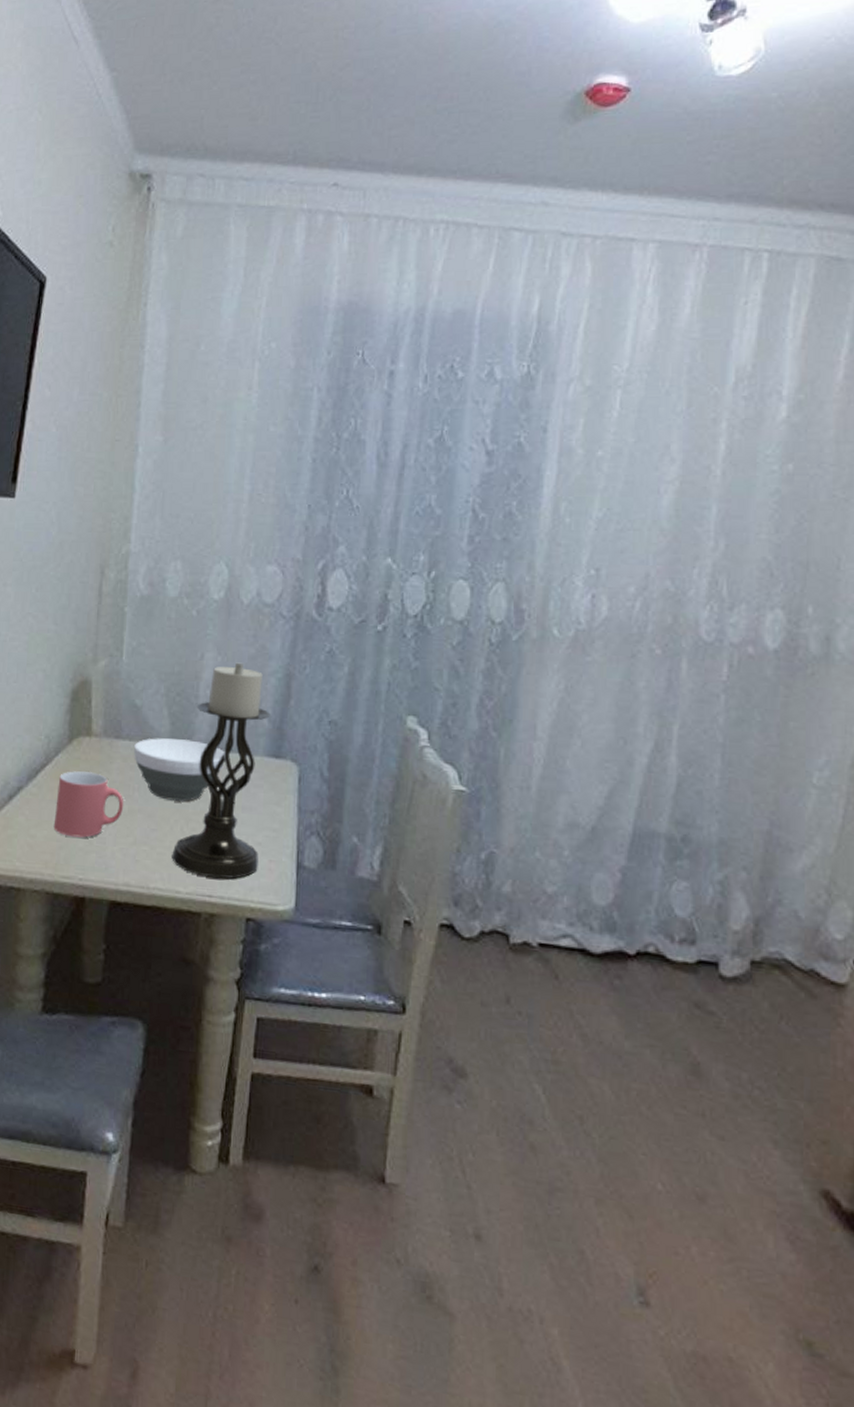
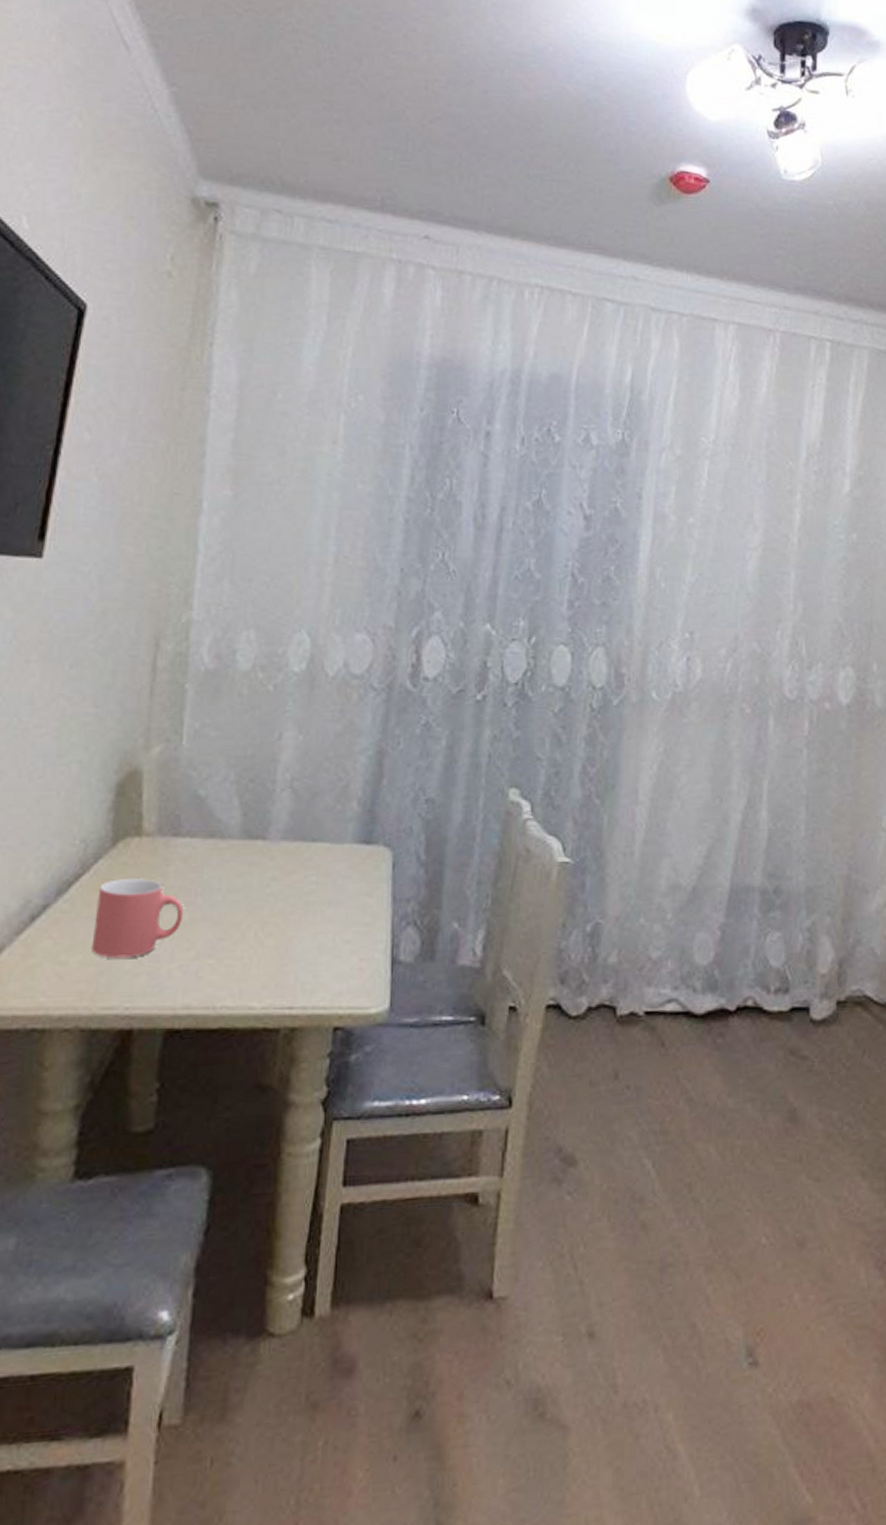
bowl: present [134,738,224,802] -> none [196,831,307,903]
candle holder: present [172,662,270,879] -> none [243,741,360,987]

